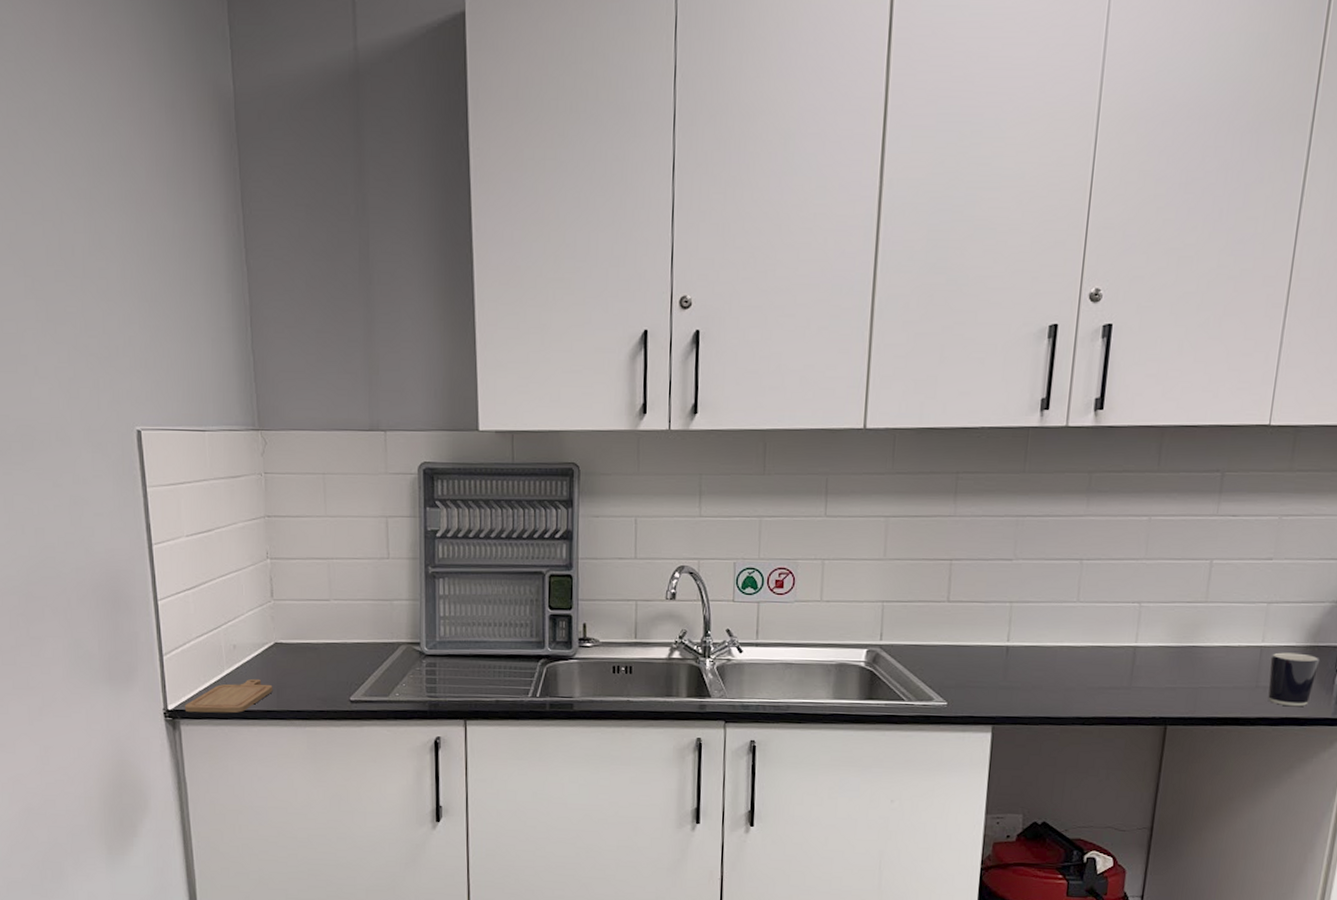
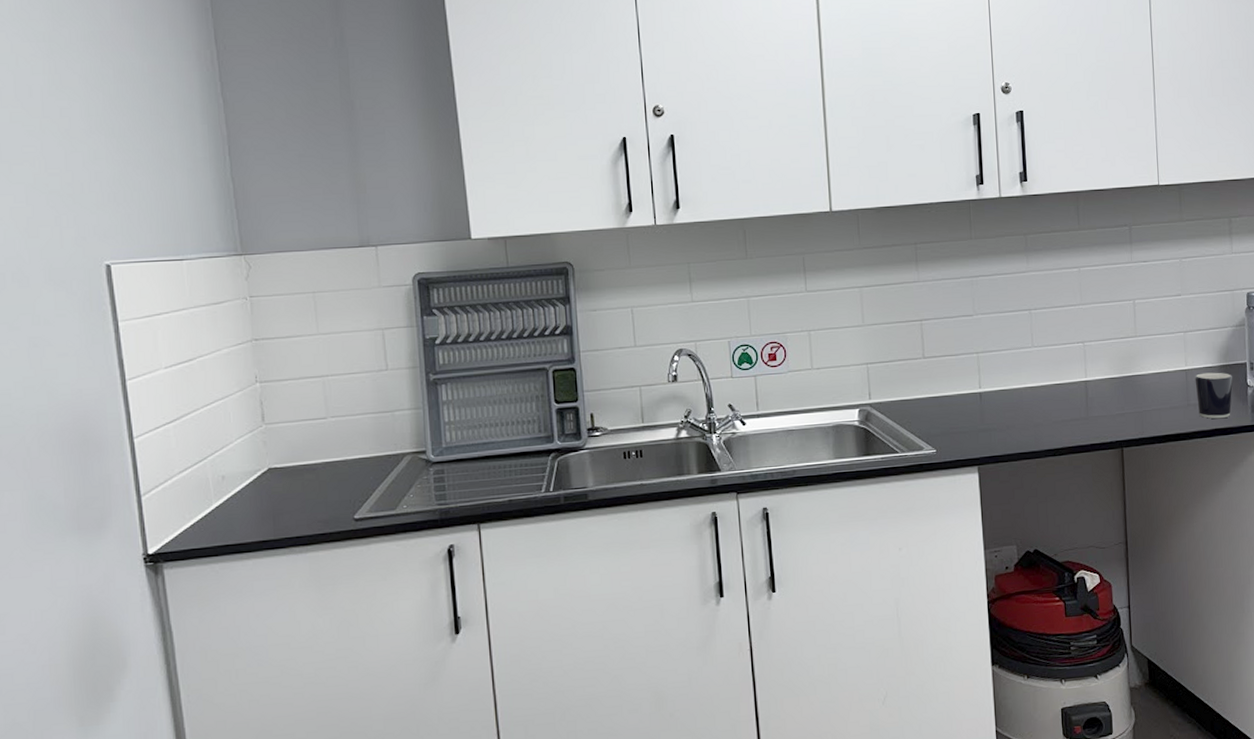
chopping board: present [184,678,273,714] -> none [167,508,269,555]

